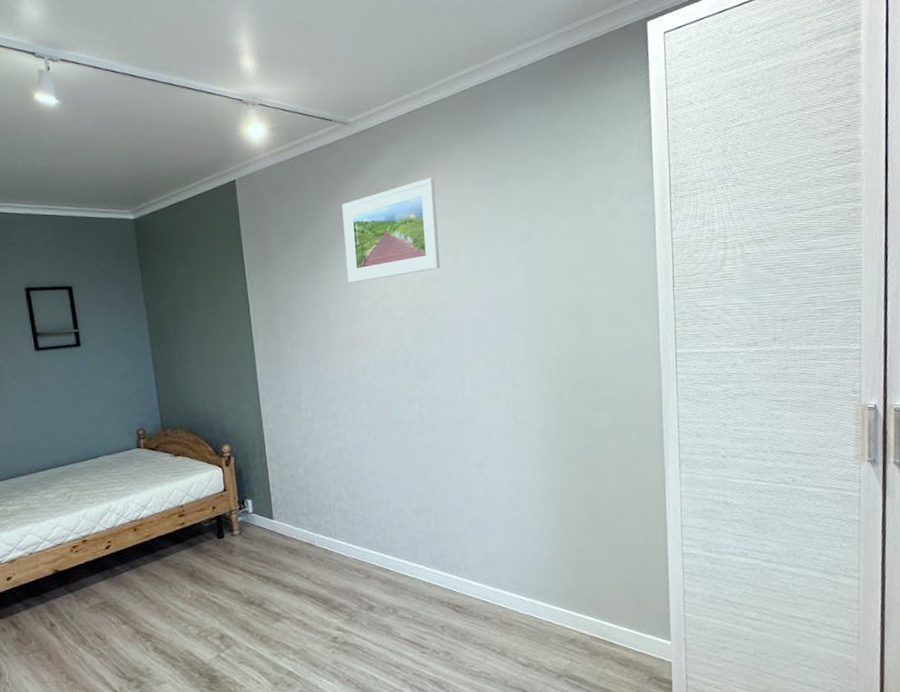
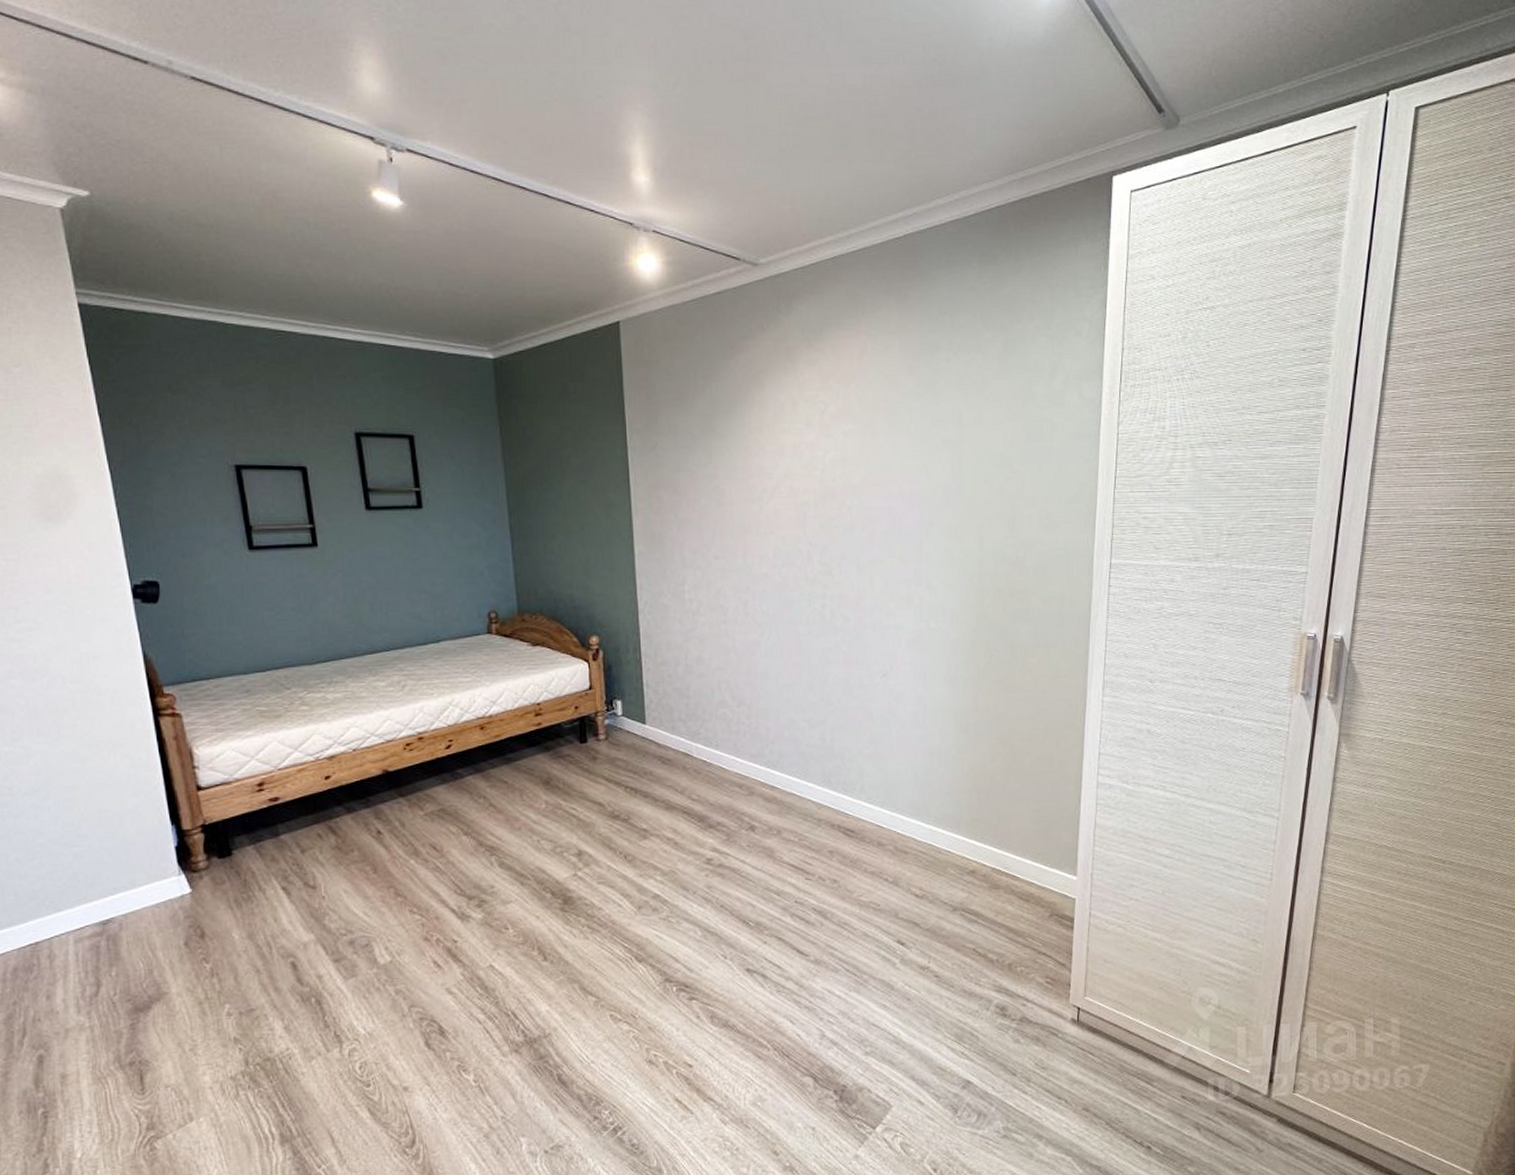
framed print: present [342,177,440,284] -> none [745,339,856,457]

